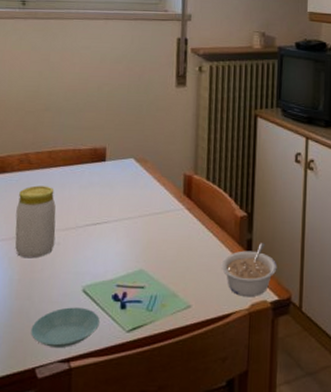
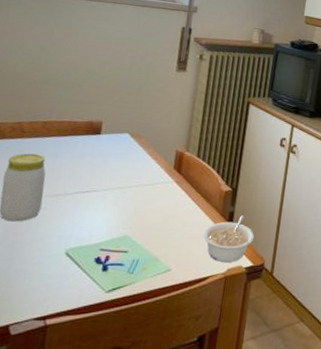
saucer: present [31,307,100,347] -> none [7,268,80,306]

